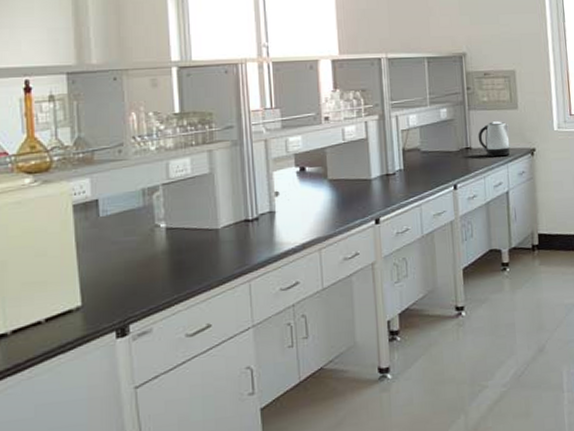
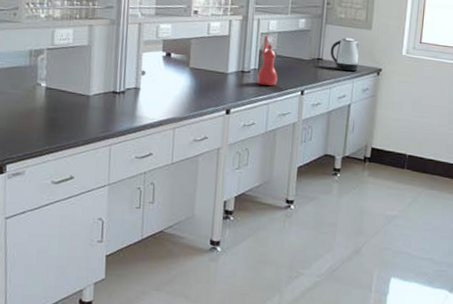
spray bottle: none [404,131,427,186] -> present [257,35,278,86]

